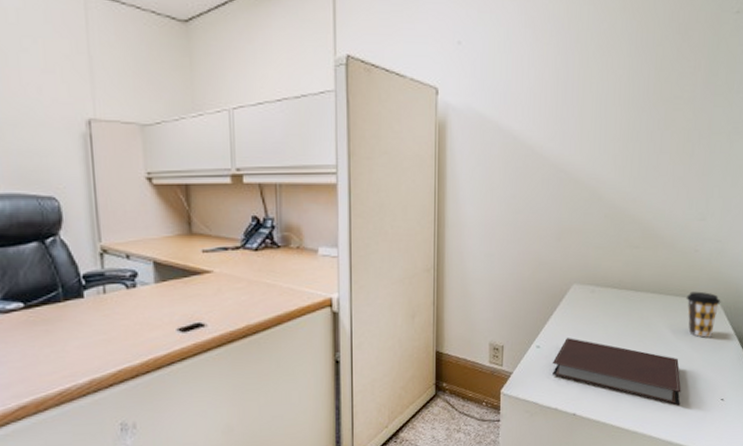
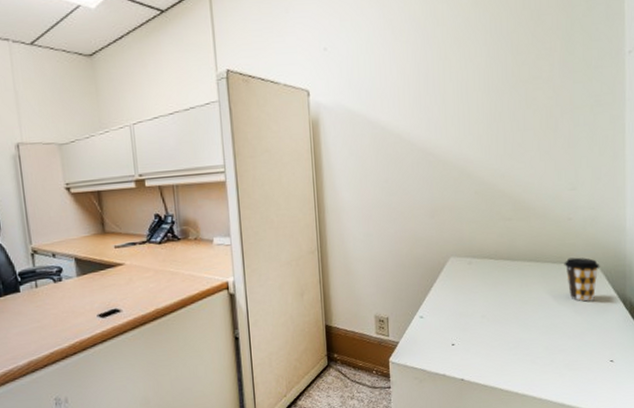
notebook: present [552,338,681,406] -> none [436,307,568,368]

